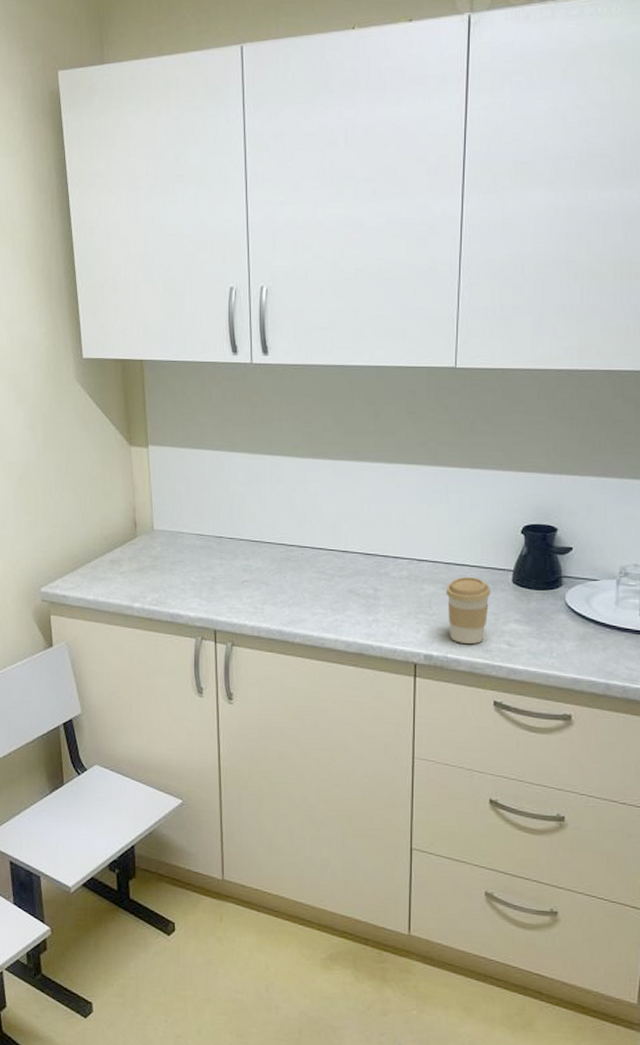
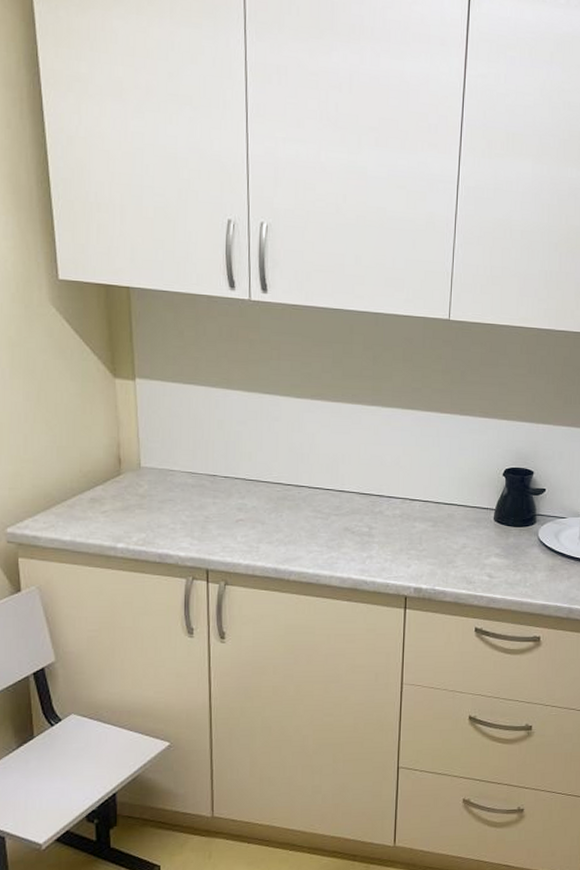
coffee cup: present [446,577,492,644] -> none [435,516,476,576]

